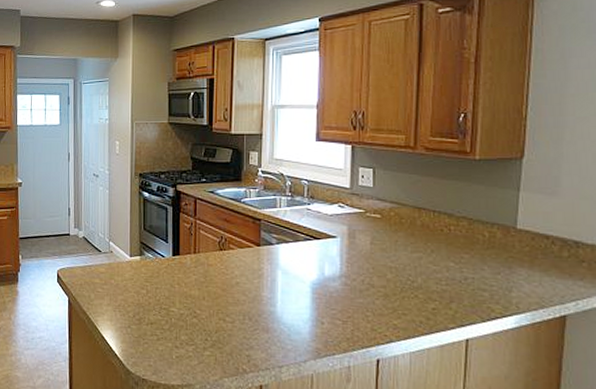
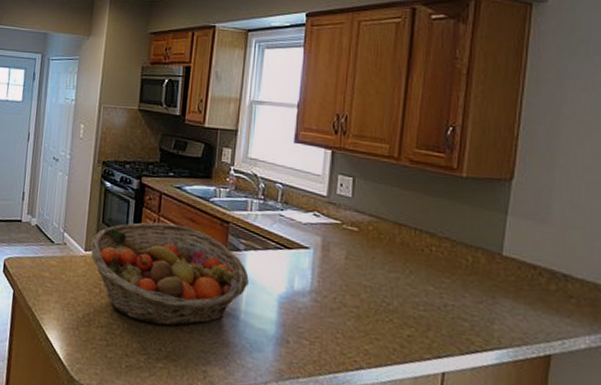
fruit basket: none [134,225,283,319] -> present [90,222,249,327]

